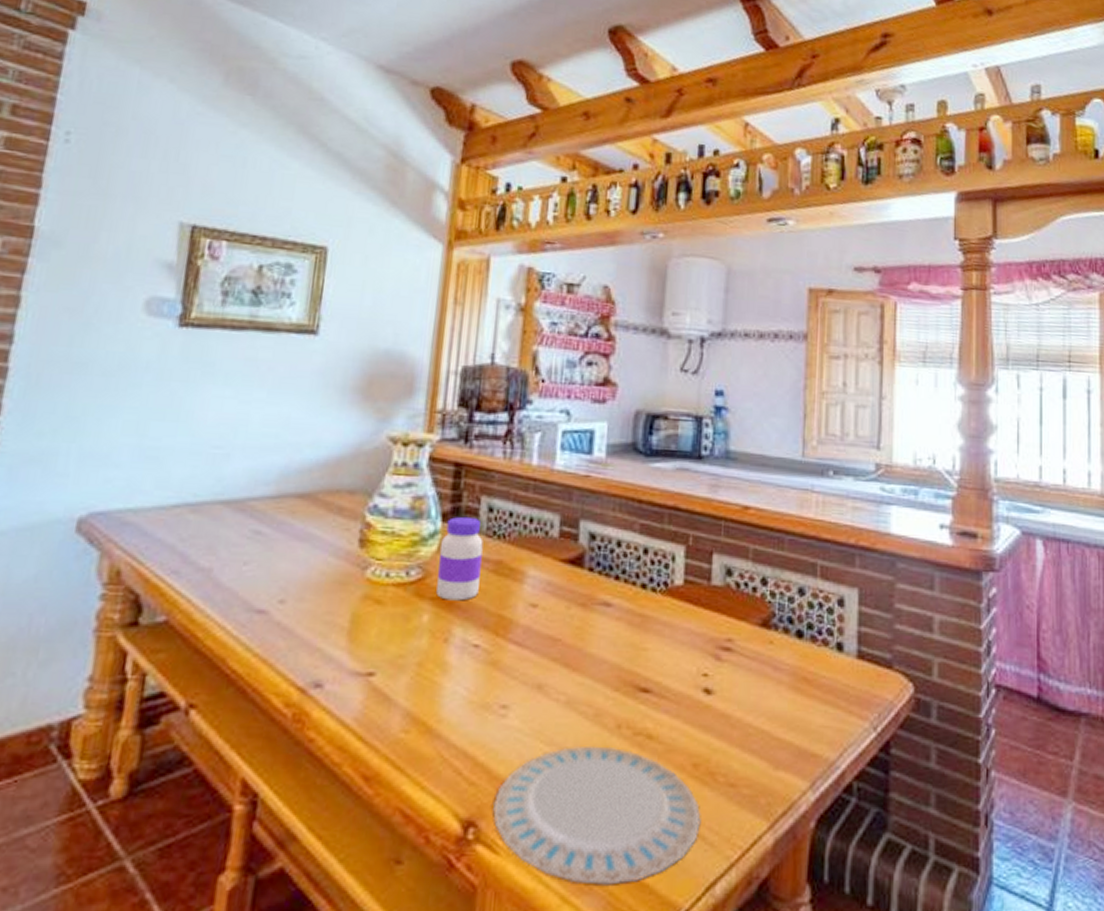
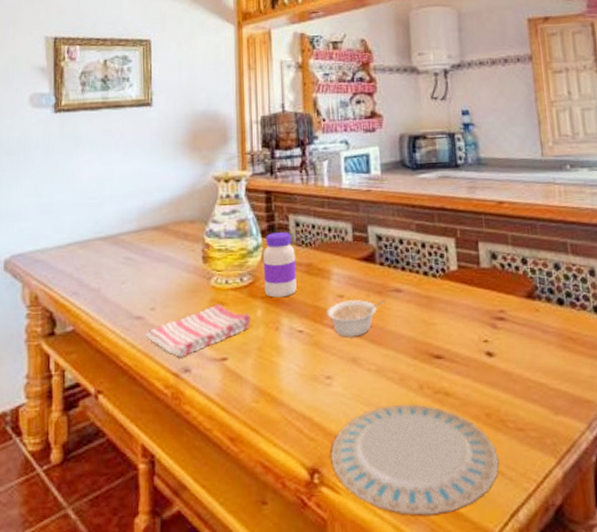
dish towel: none [267,602,415,669] -> present [145,304,252,358]
legume: none [513,610,590,658] -> present [327,299,386,337]

